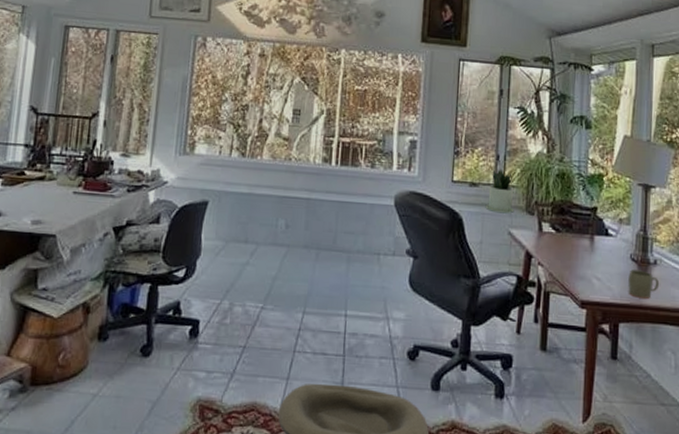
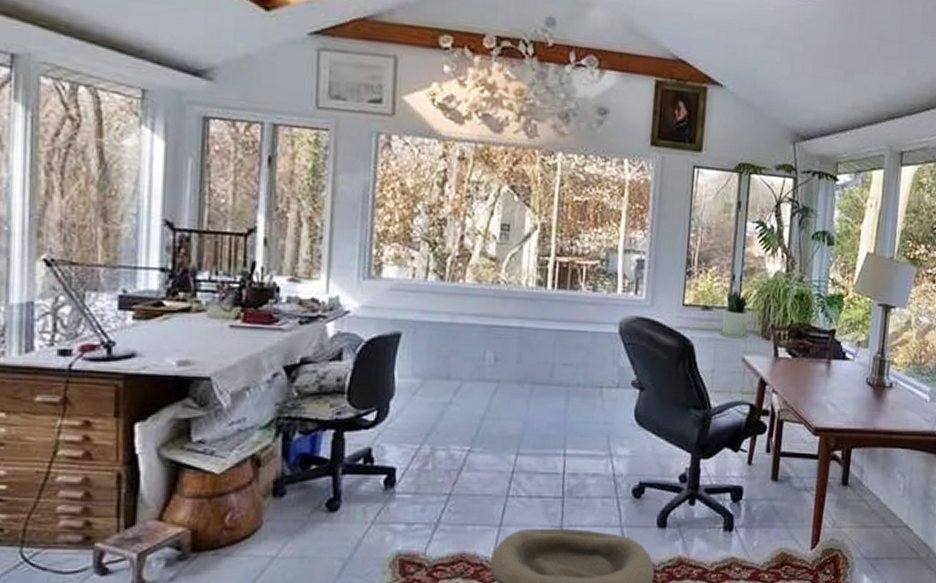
mug: present [628,269,659,299] -> none [862,394,893,423]

